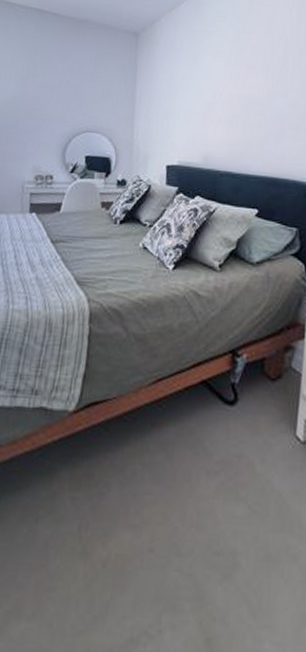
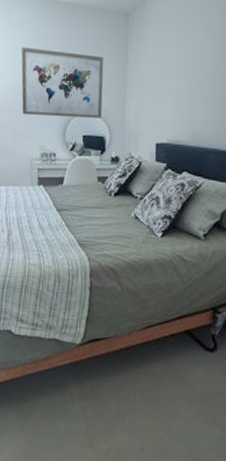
wall art: none [15,59,111,138] -> present [21,47,104,119]

